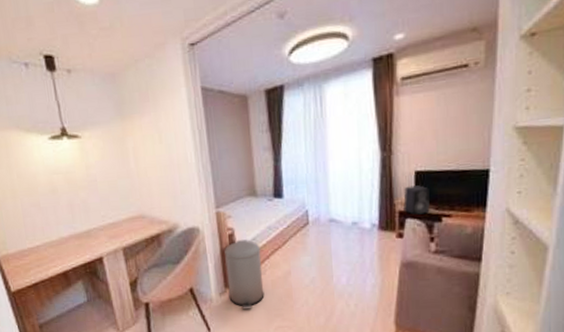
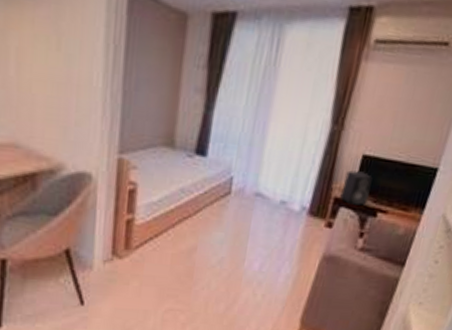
pedal bin: present [224,240,265,310] -> none [115,199,167,285]

